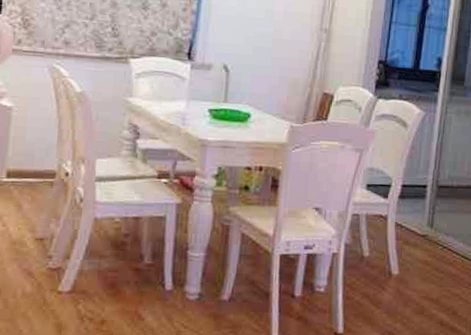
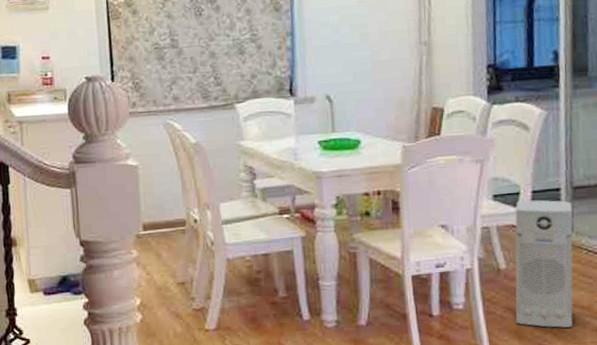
air purifier: none [371,193,435,318] -> present [515,200,573,328]

